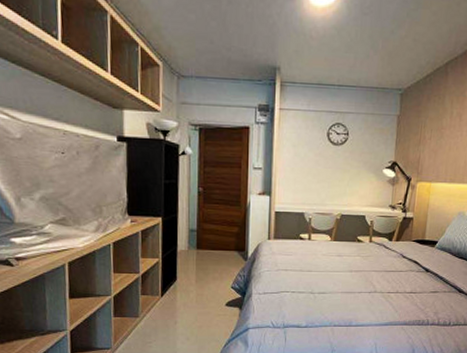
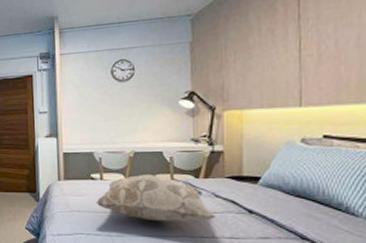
decorative pillow: none [302,235,401,279] -> present [96,174,216,221]

